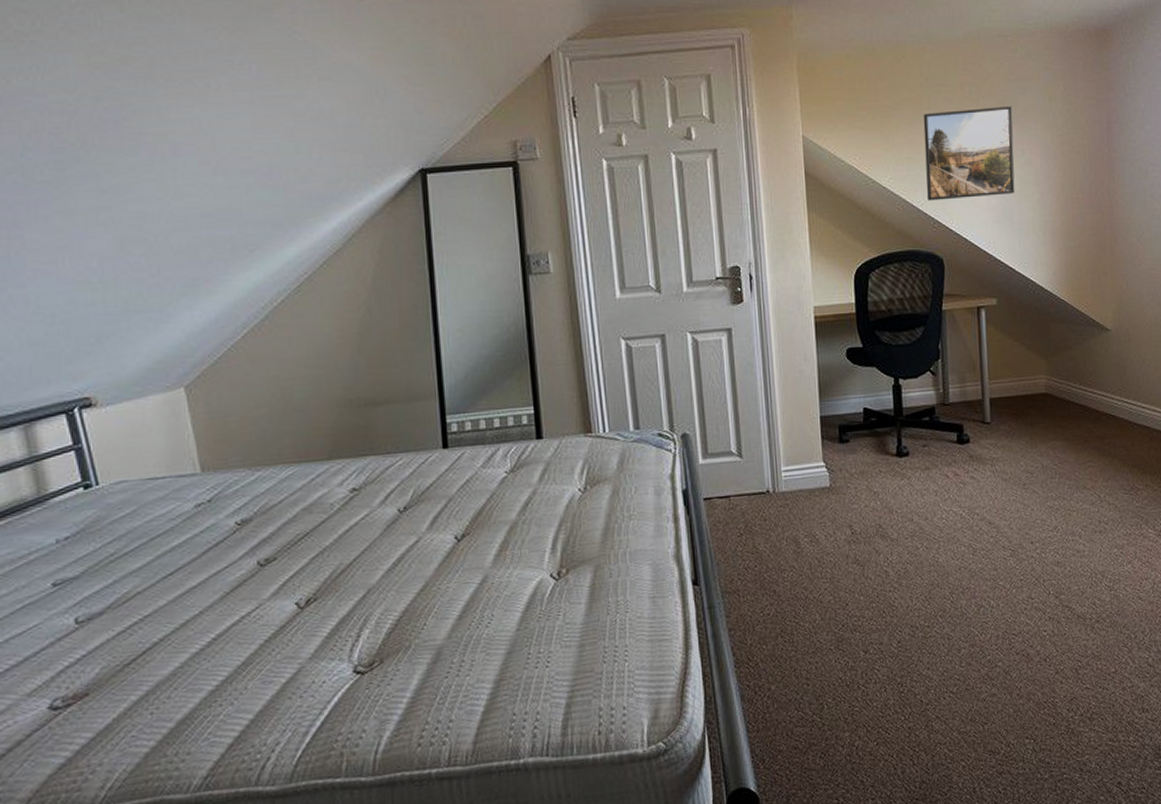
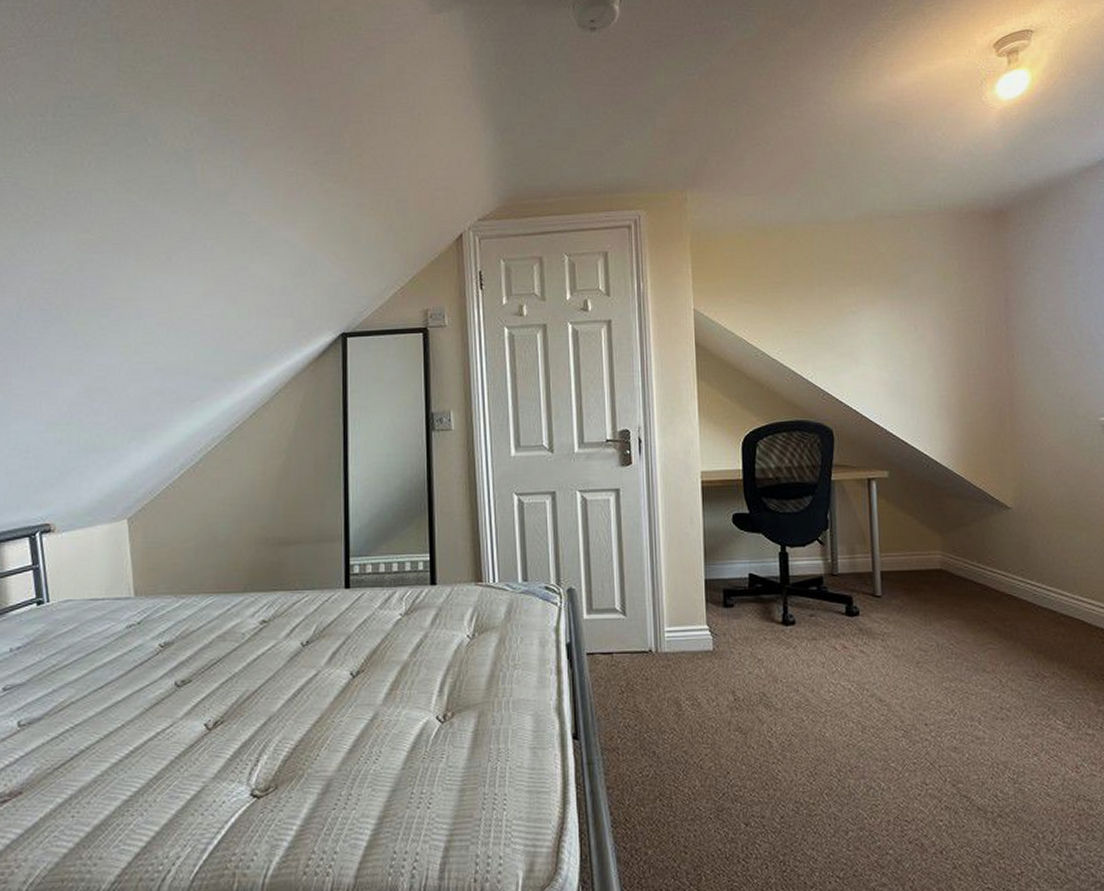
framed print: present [923,106,1015,201] -> none [813,284,908,373]

